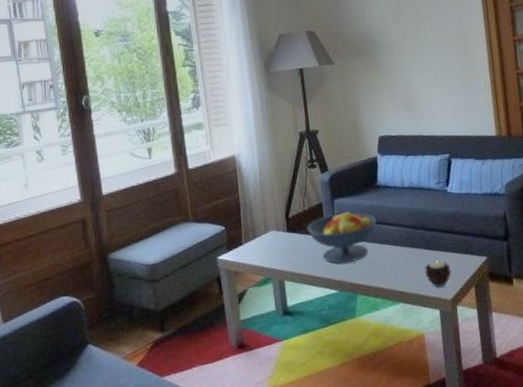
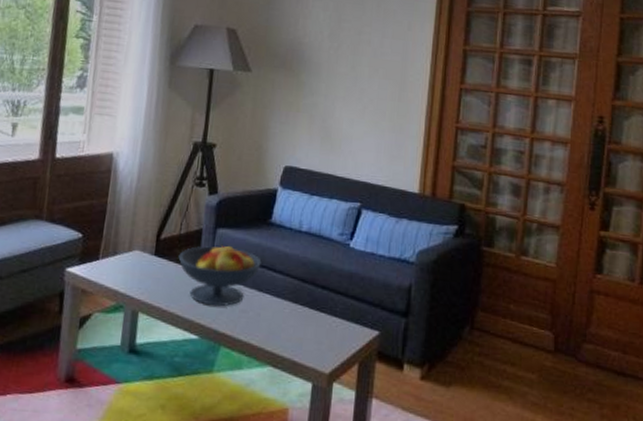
candle: present [425,260,452,288] -> none [304,324,336,357]

